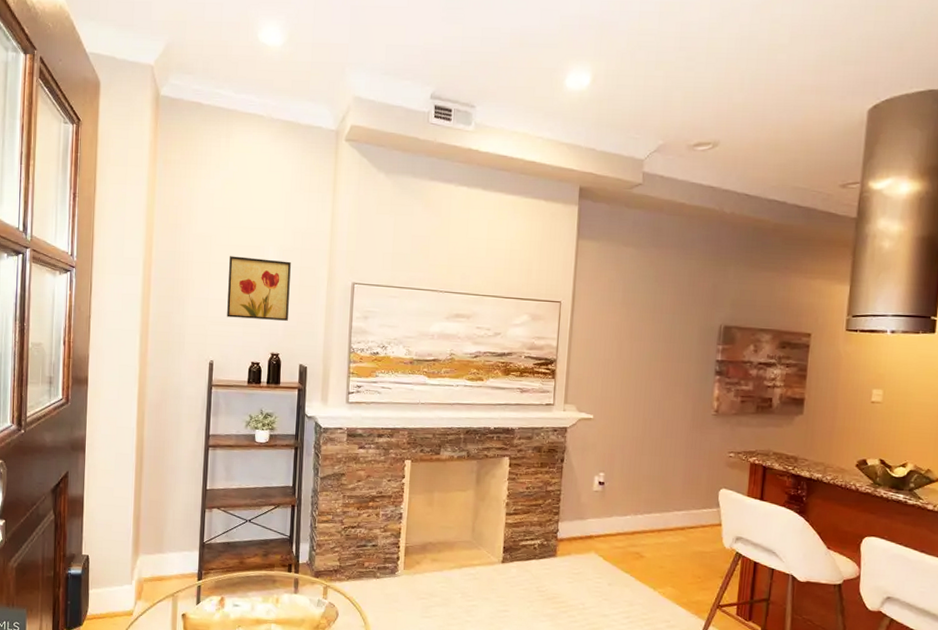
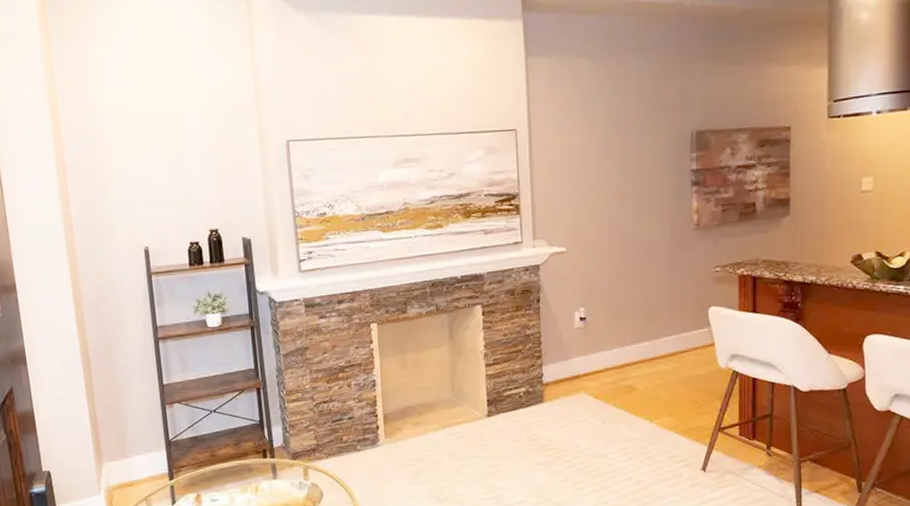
wall art: present [227,256,291,321] -> none [148,126,222,197]

